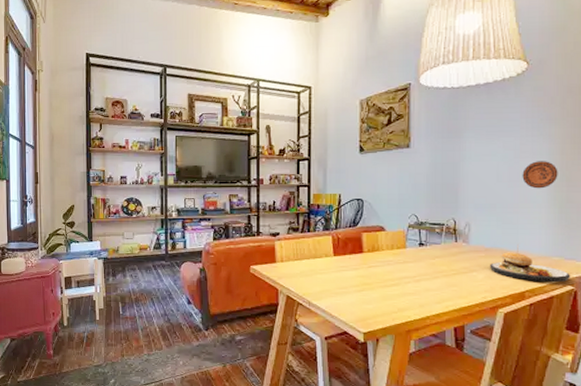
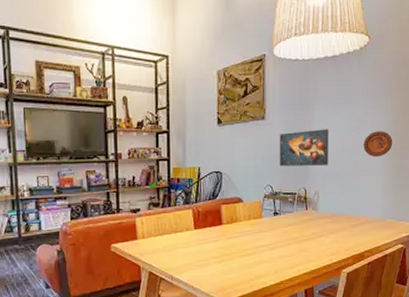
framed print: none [425,158,481,197] -> present [279,129,329,167]
plate: present [490,244,570,283] -> none [336,209,400,243]

